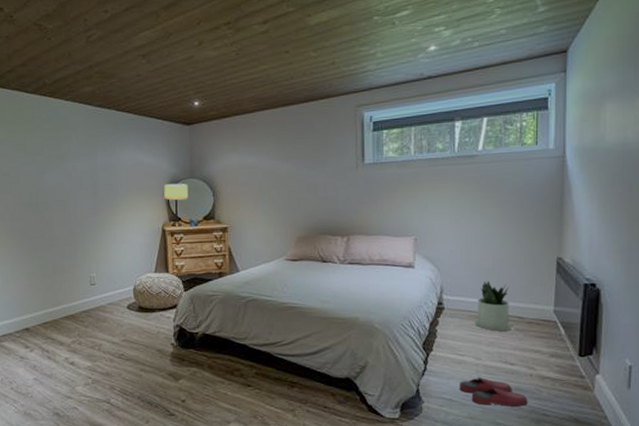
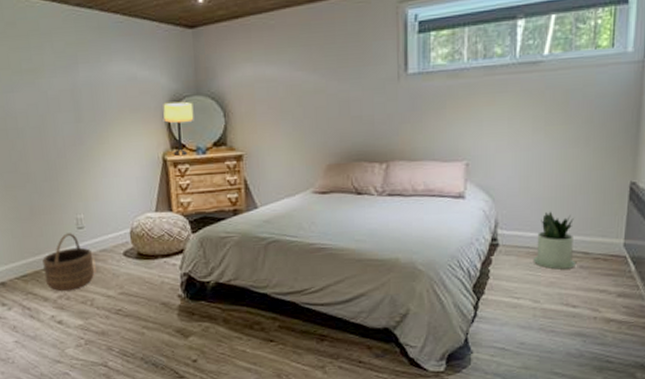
basket: none [61,288,103,337] -> present [42,233,95,291]
slippers: present [459,377,528,406] -> none [514,322,590,354]

